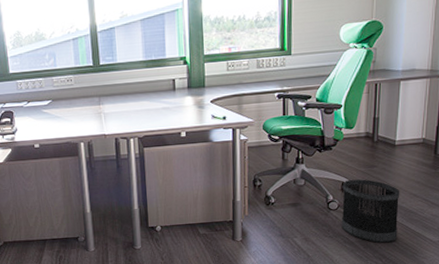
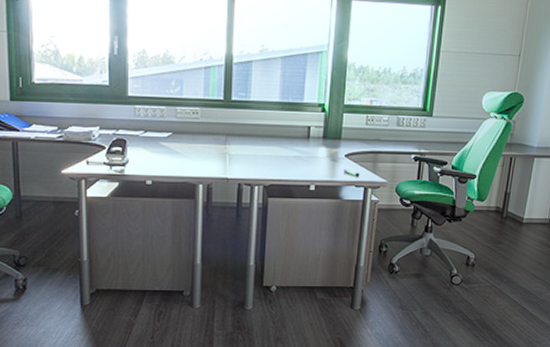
wastebasket: present [341,179,400,243] -> none [462,255,523,324]

